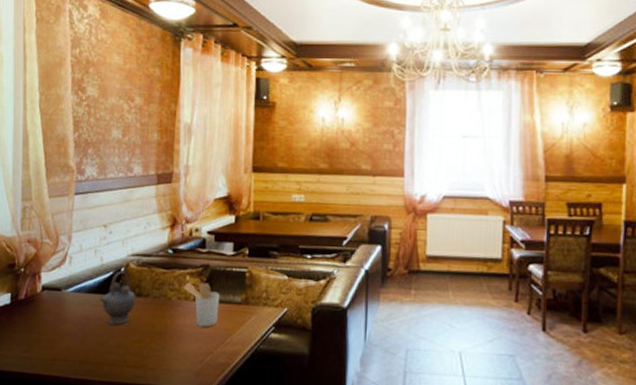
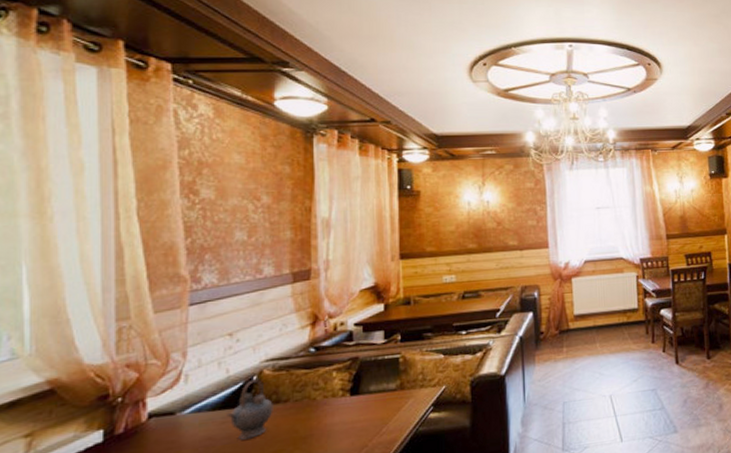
utensil holder: present [183,282,219,327] -> none [329,375,372,422]

